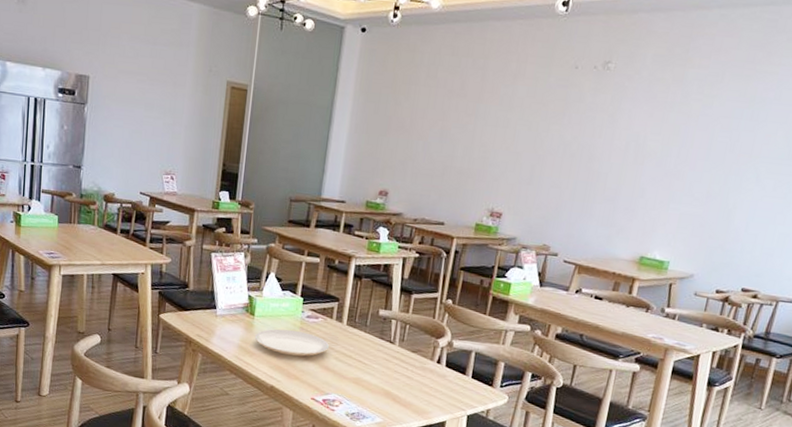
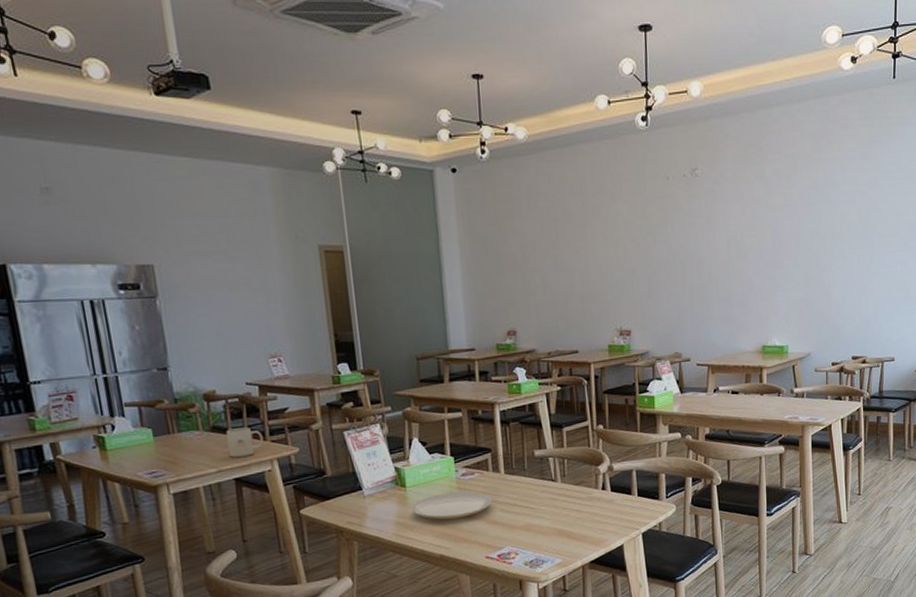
mug: none [113,229,144,257] -> present [226,427,264,457]

